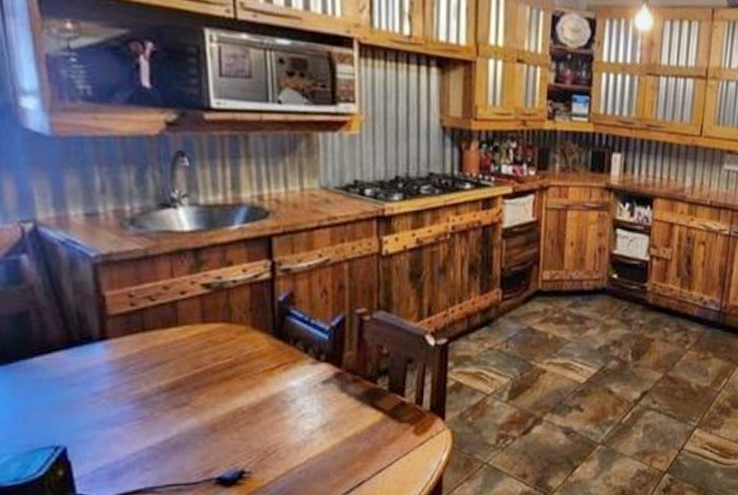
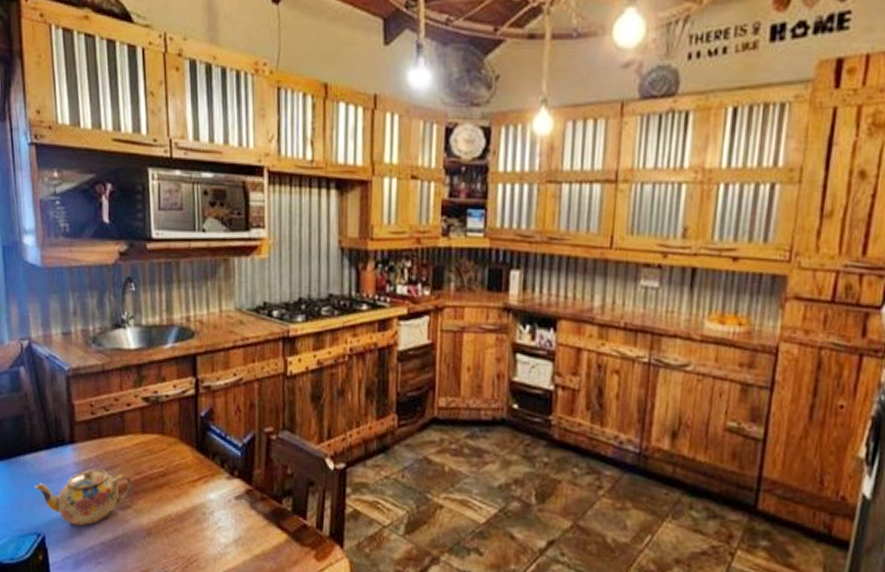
teapot: none [49,366,190,433] -> present [35,469,133,527]

